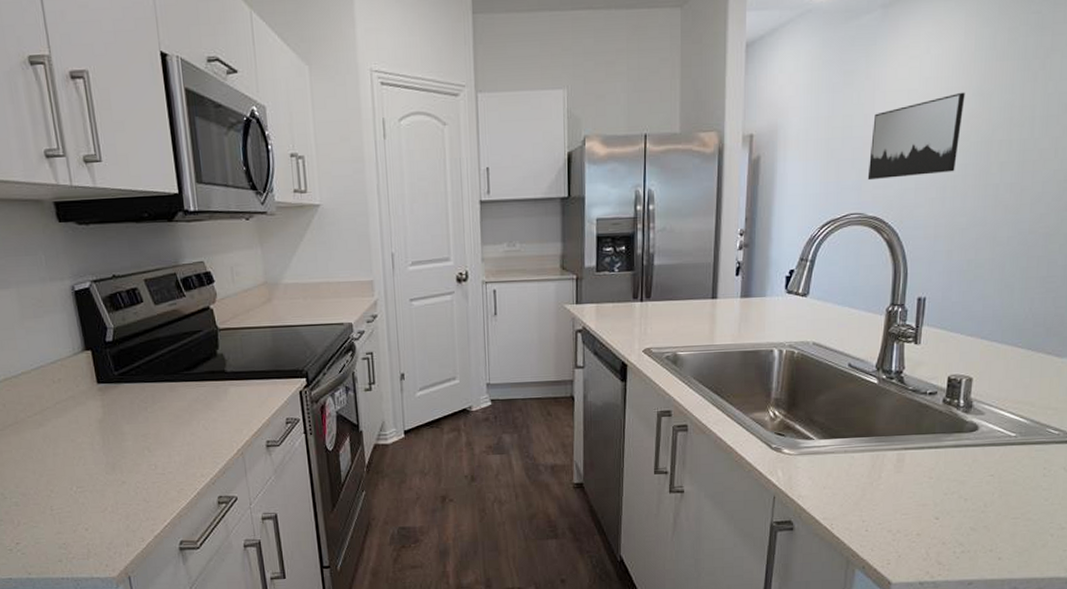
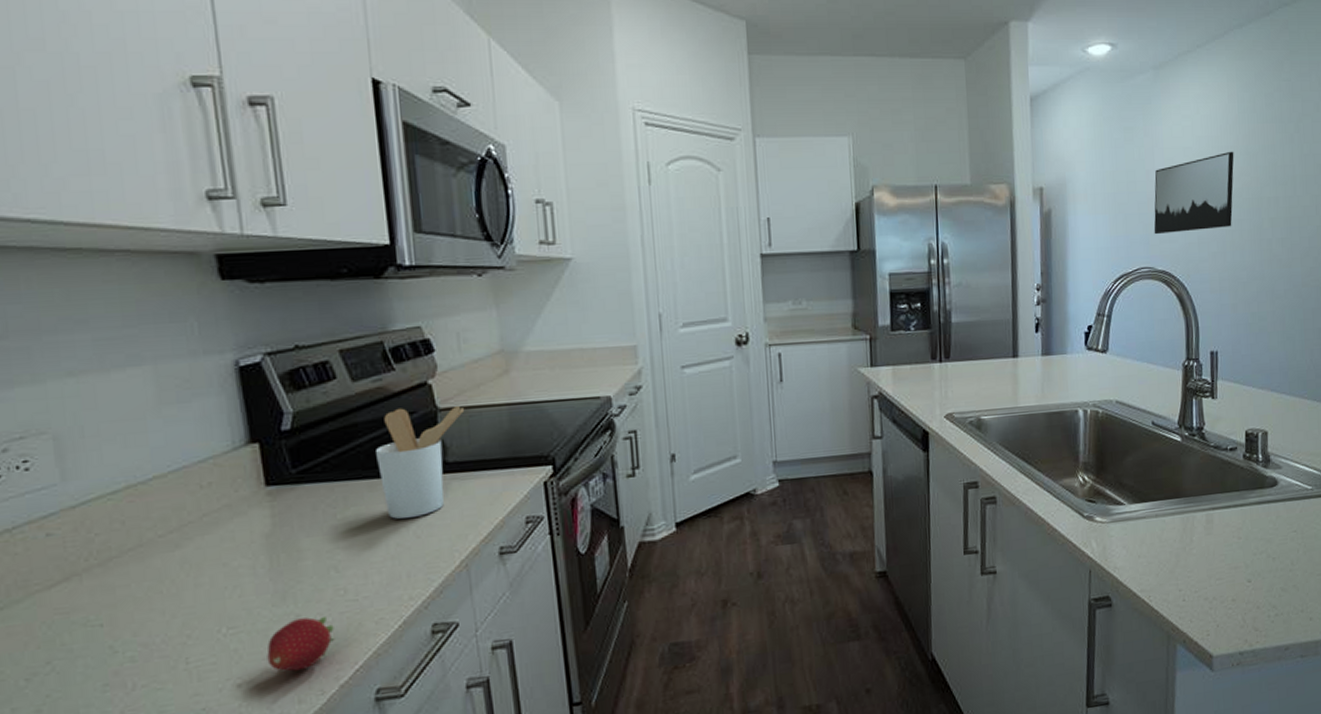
fruit: none [104,484,150,523] -> present [267,617,335,671]
utensil holder: none [174,326,237,414] -> present [376,405,464,519]

